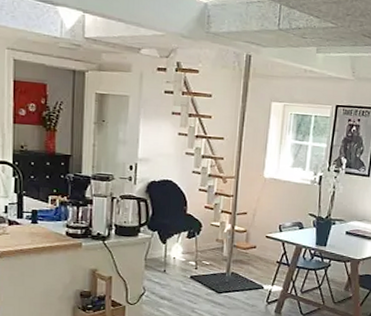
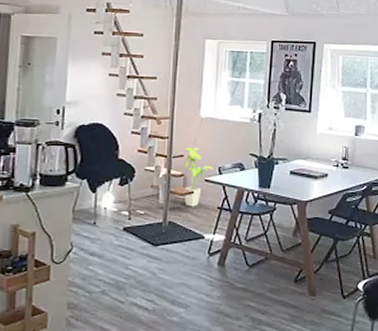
house plant: none [246,206,275,260] -> present [183,148,214,207]

